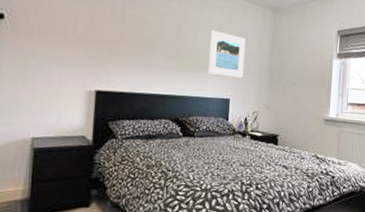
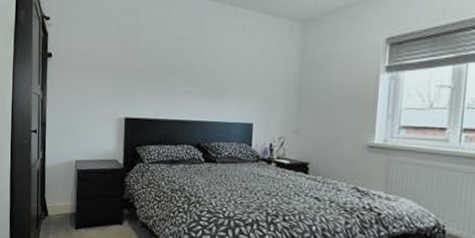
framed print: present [208,30,246,78] -> none [230,51,270,101]

